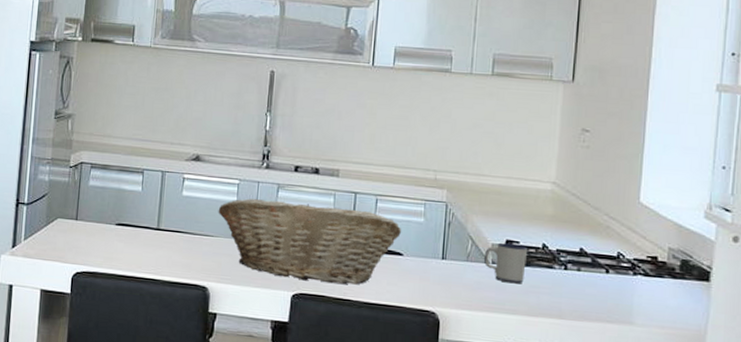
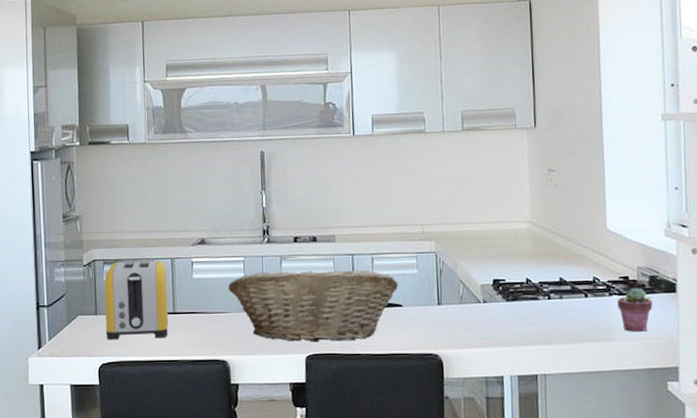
toaster: none [84,167,156,254] -> present [104,260,169,340]
mug: present [484,242,527,284] -> none [476,282,514,318]
potted succulent: none [640,270,682,320] -> present [616,287,653,332]

